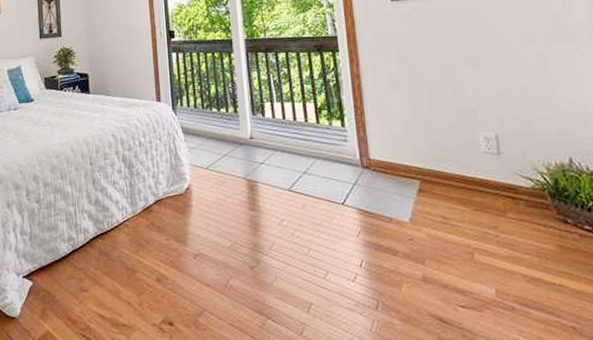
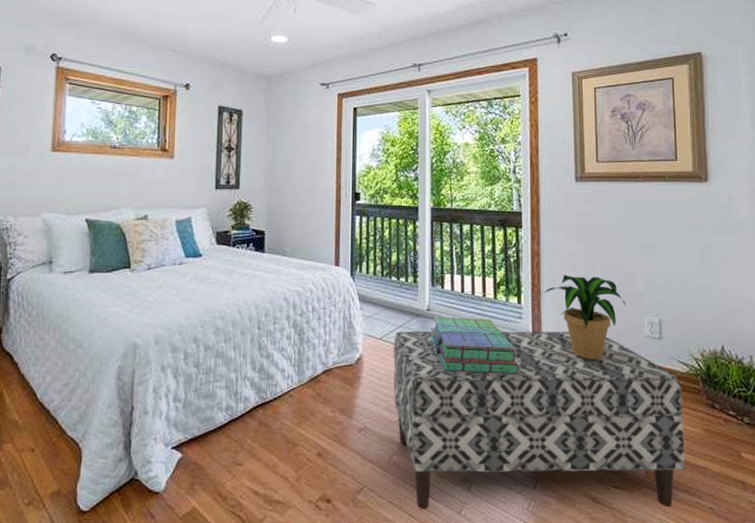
bench: none [219,152,539,332] -> present [393,331,685,510]
stack of books: none [255,143,351,198] -> present [431,316,520,375]
potted plant: none [363,95,457,179] -> present [538,275,625,360]

